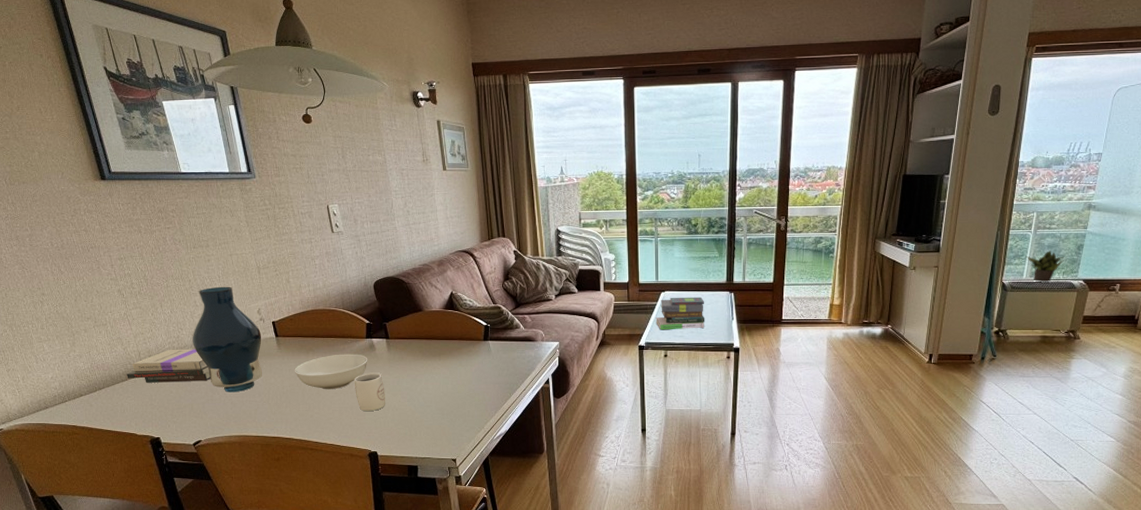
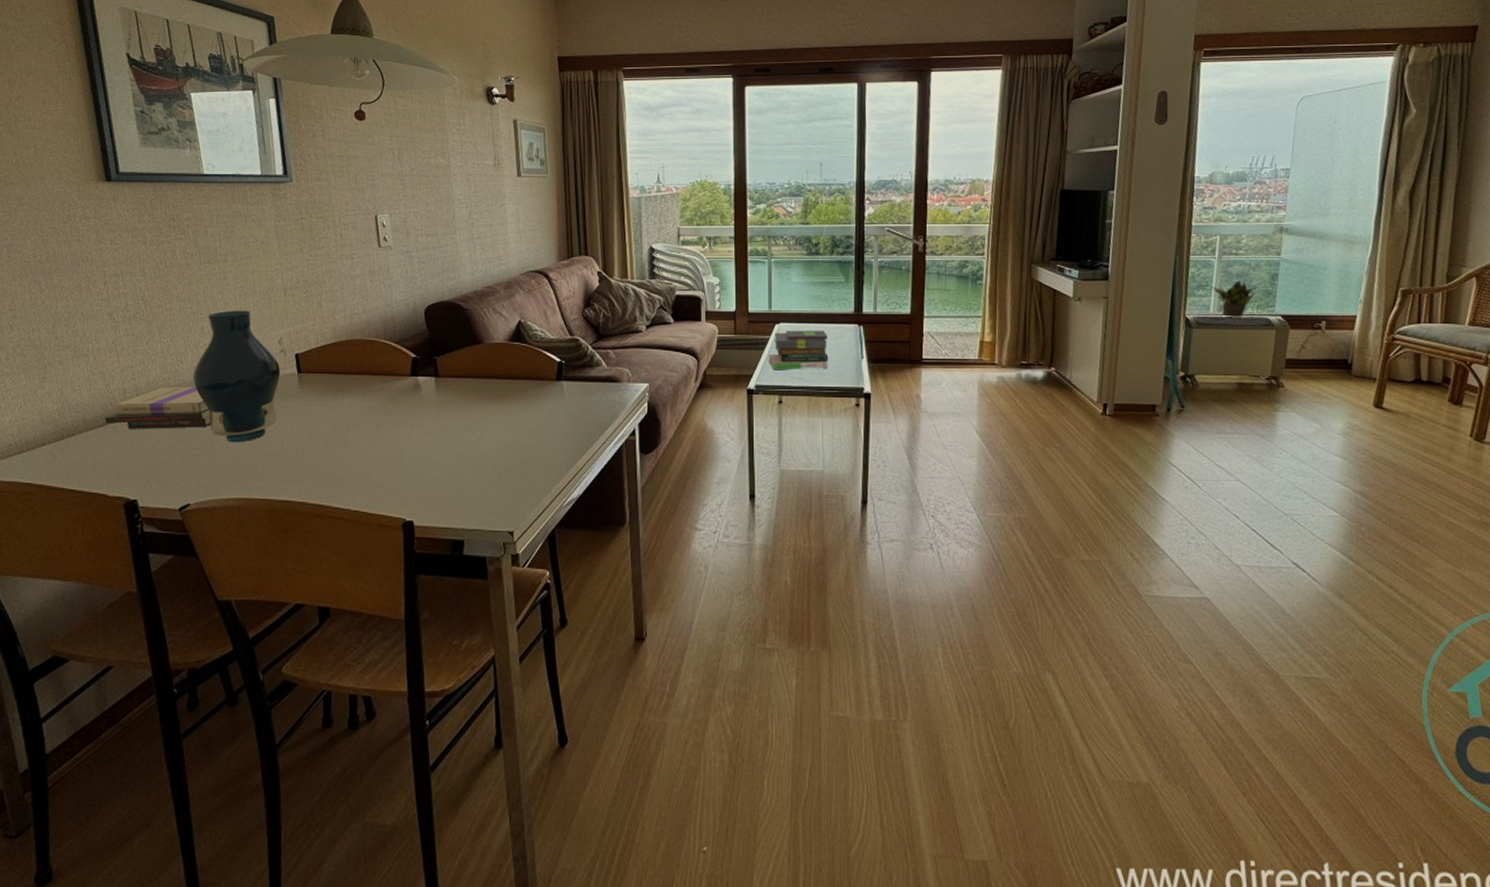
bowl: present [294,354,368,390] -> none [317,395,411,441]
mug: present [354,373,385,412] -> none [391,419,430,469]

